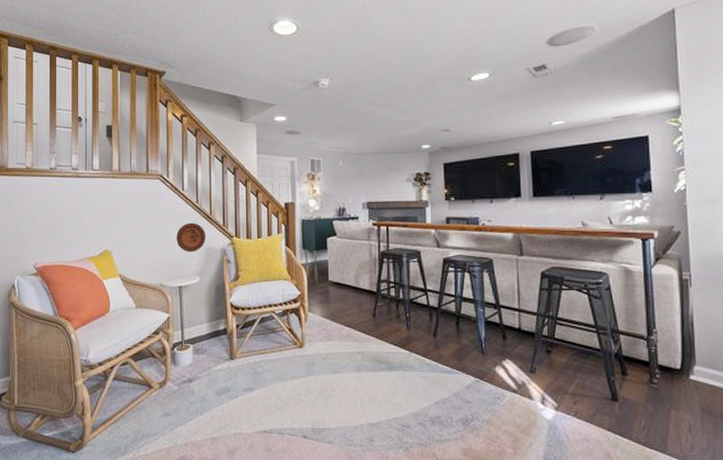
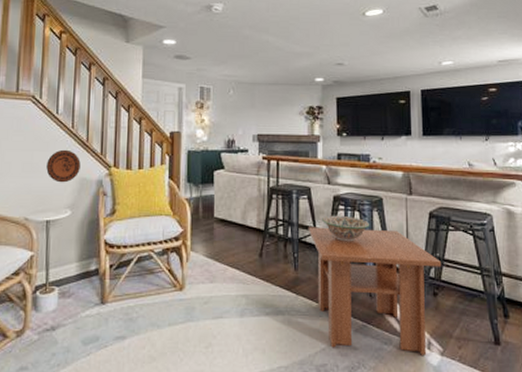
coffee table: none [419,288,555,410] -> present [308,227,442,355]
decorative bowl: none [432,277,481,302] -> present [322,215,370,242]

